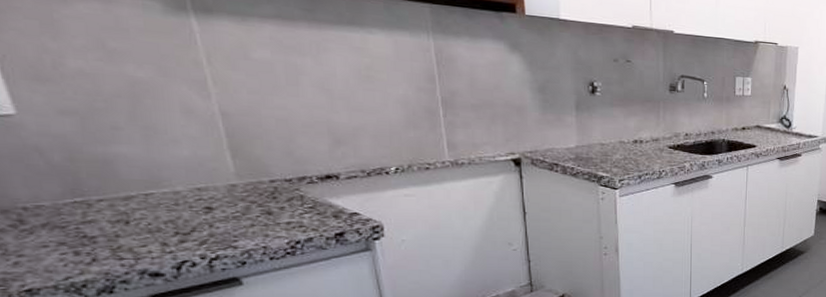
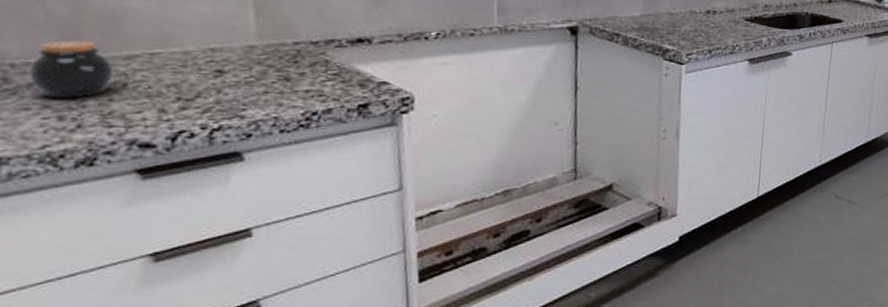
jar: none [39,184,116,236] -> present [28,40,114,98]

